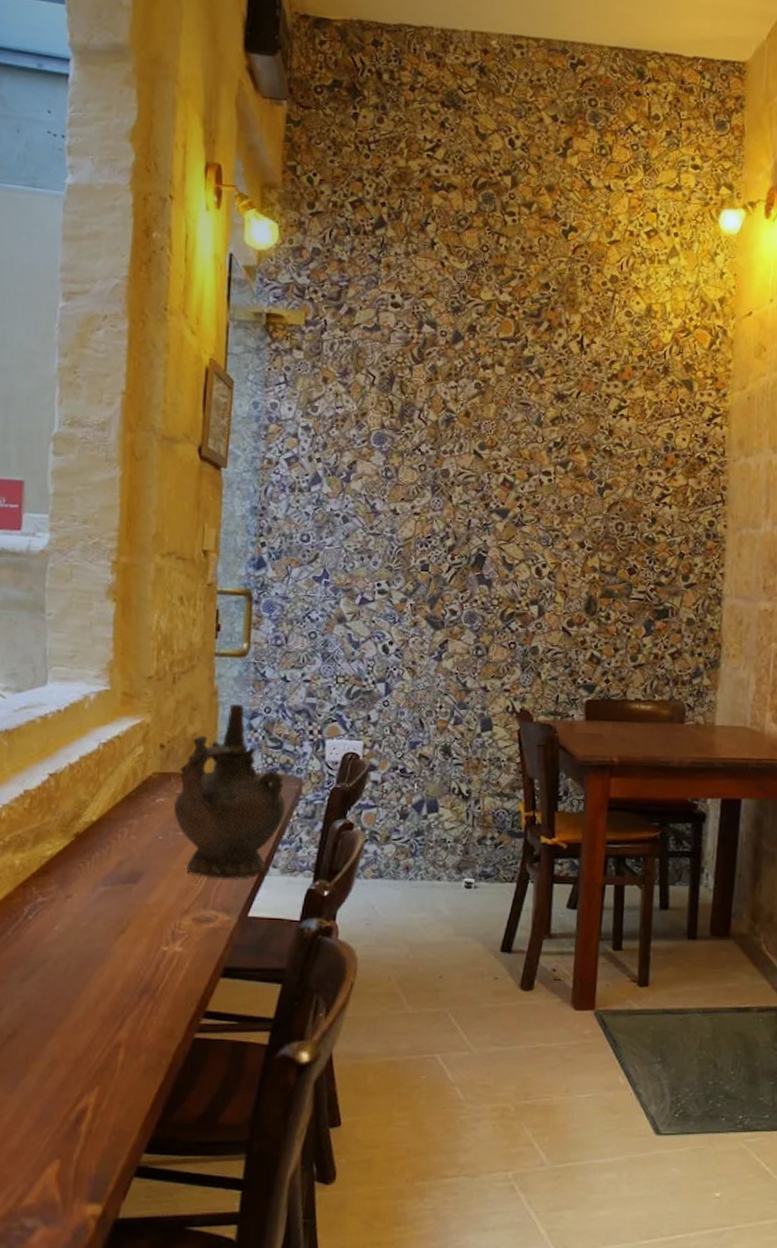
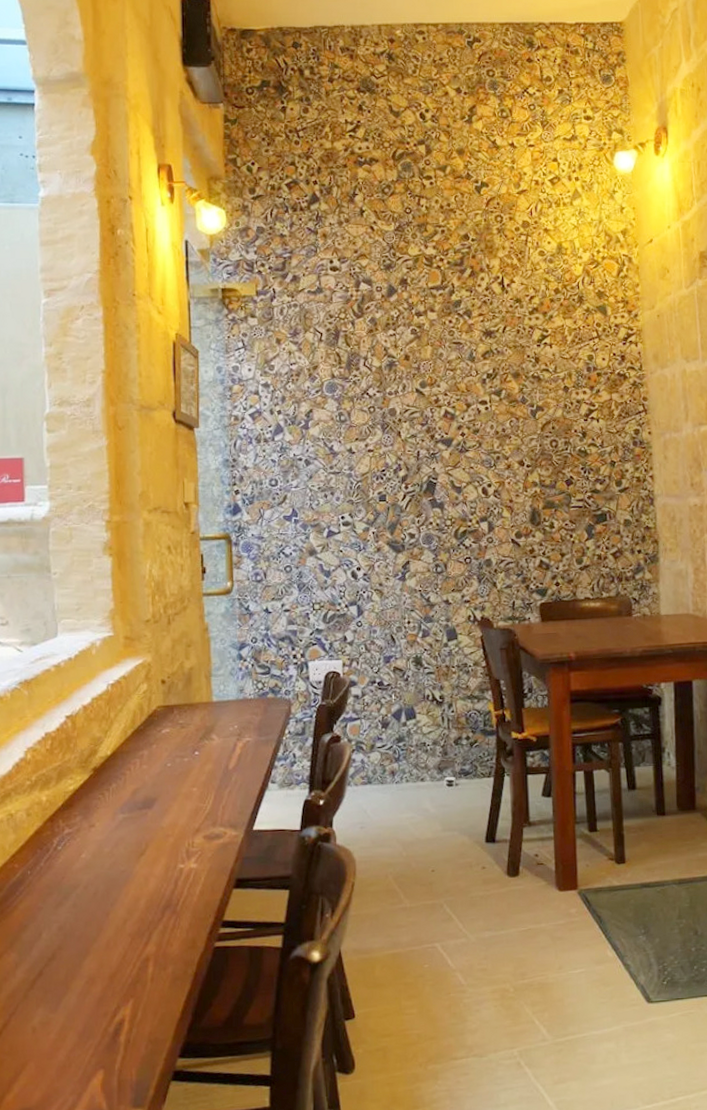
ceremonial vessel: present [174,704,286,879] -> none [179,638,278,798]

